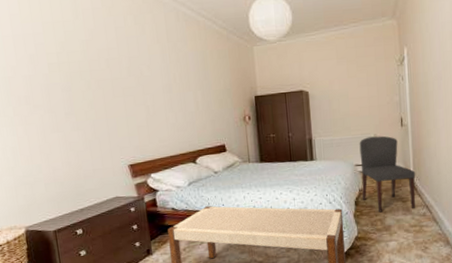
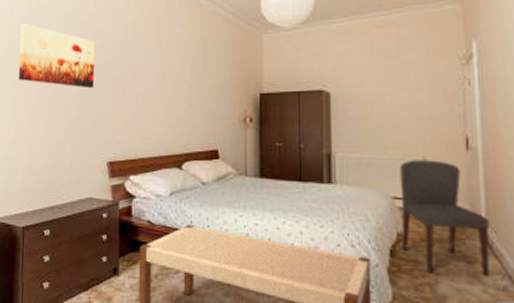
wall art: none [14,41,105,102] -> present [18,22,95,89]

